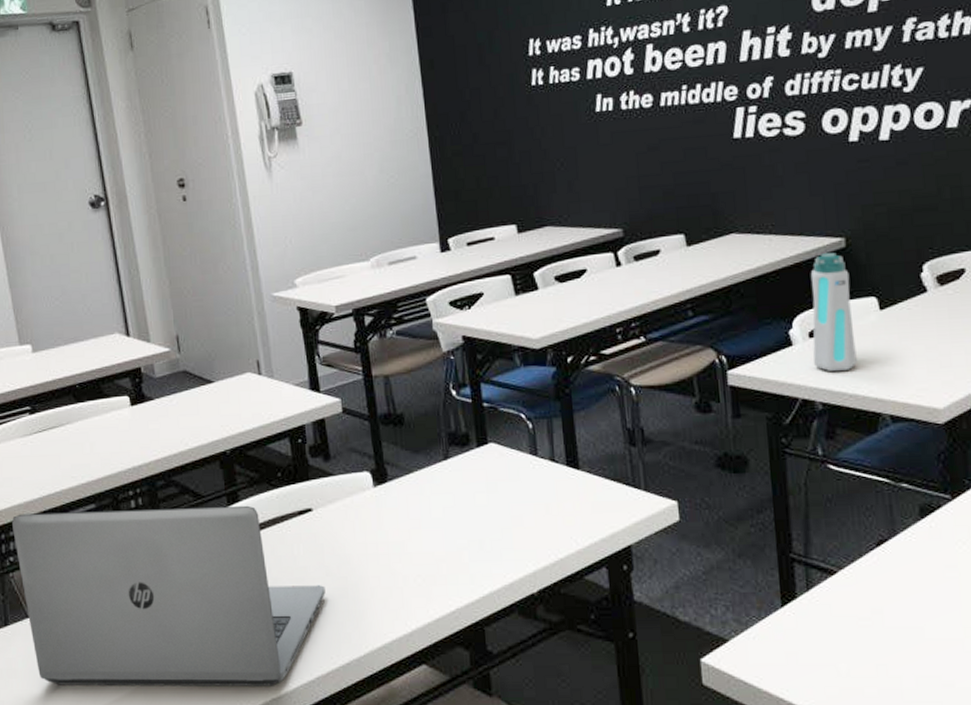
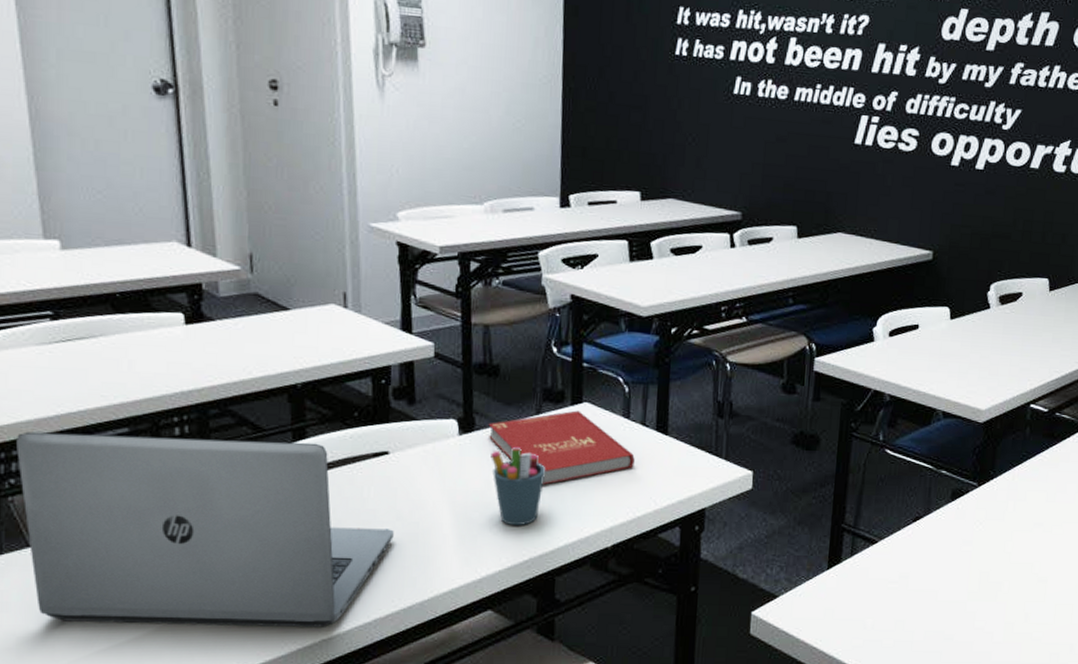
book: none [400,452,549,531] -> present [488,410,635,485]
pen holder: none [406,494,461,576] -> present [491,446,545,526]
water bottle: present [810,253,857,371] -> none [888,262,931,369]

